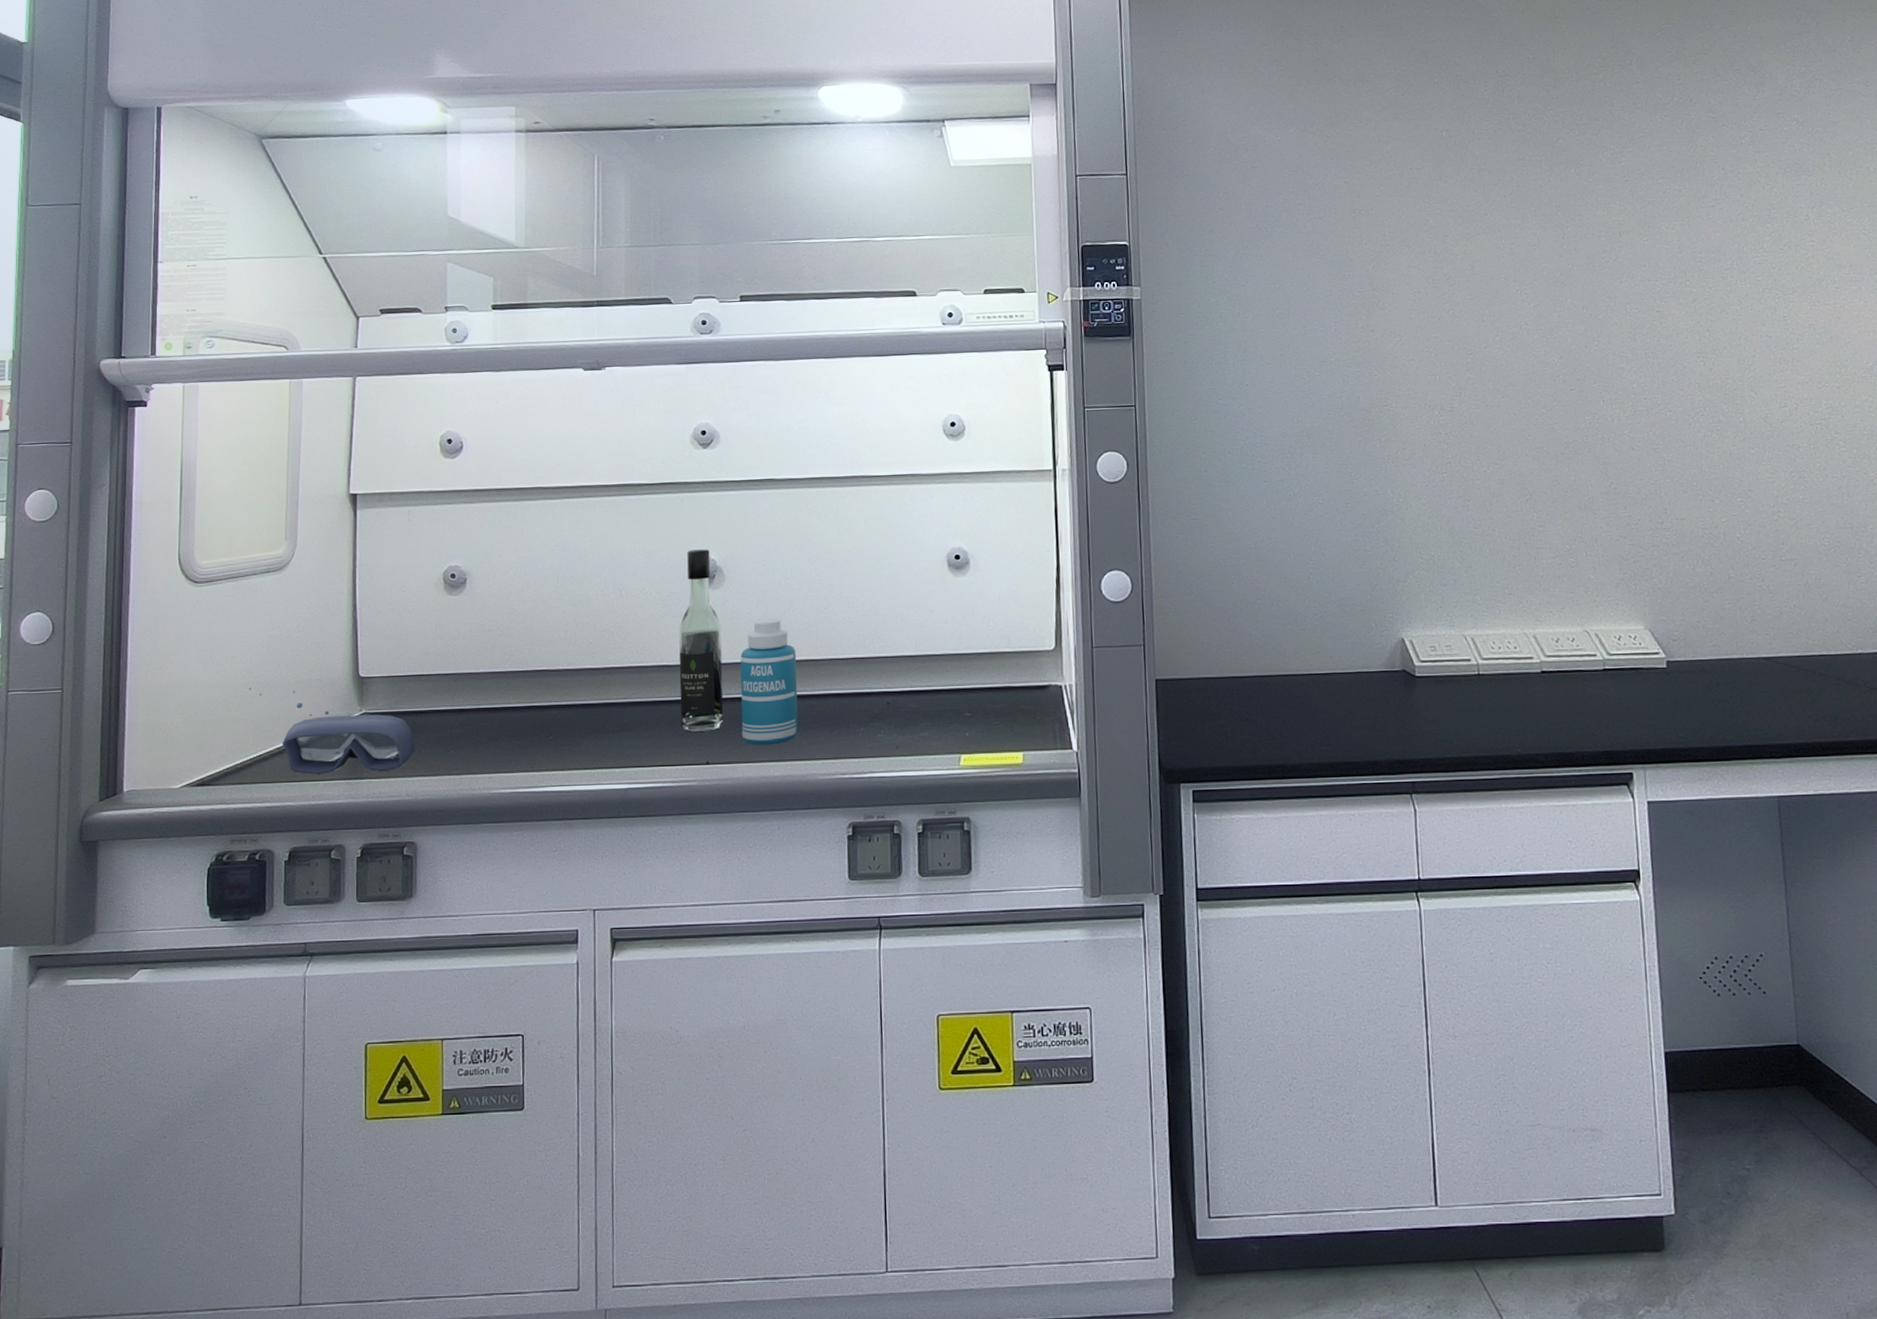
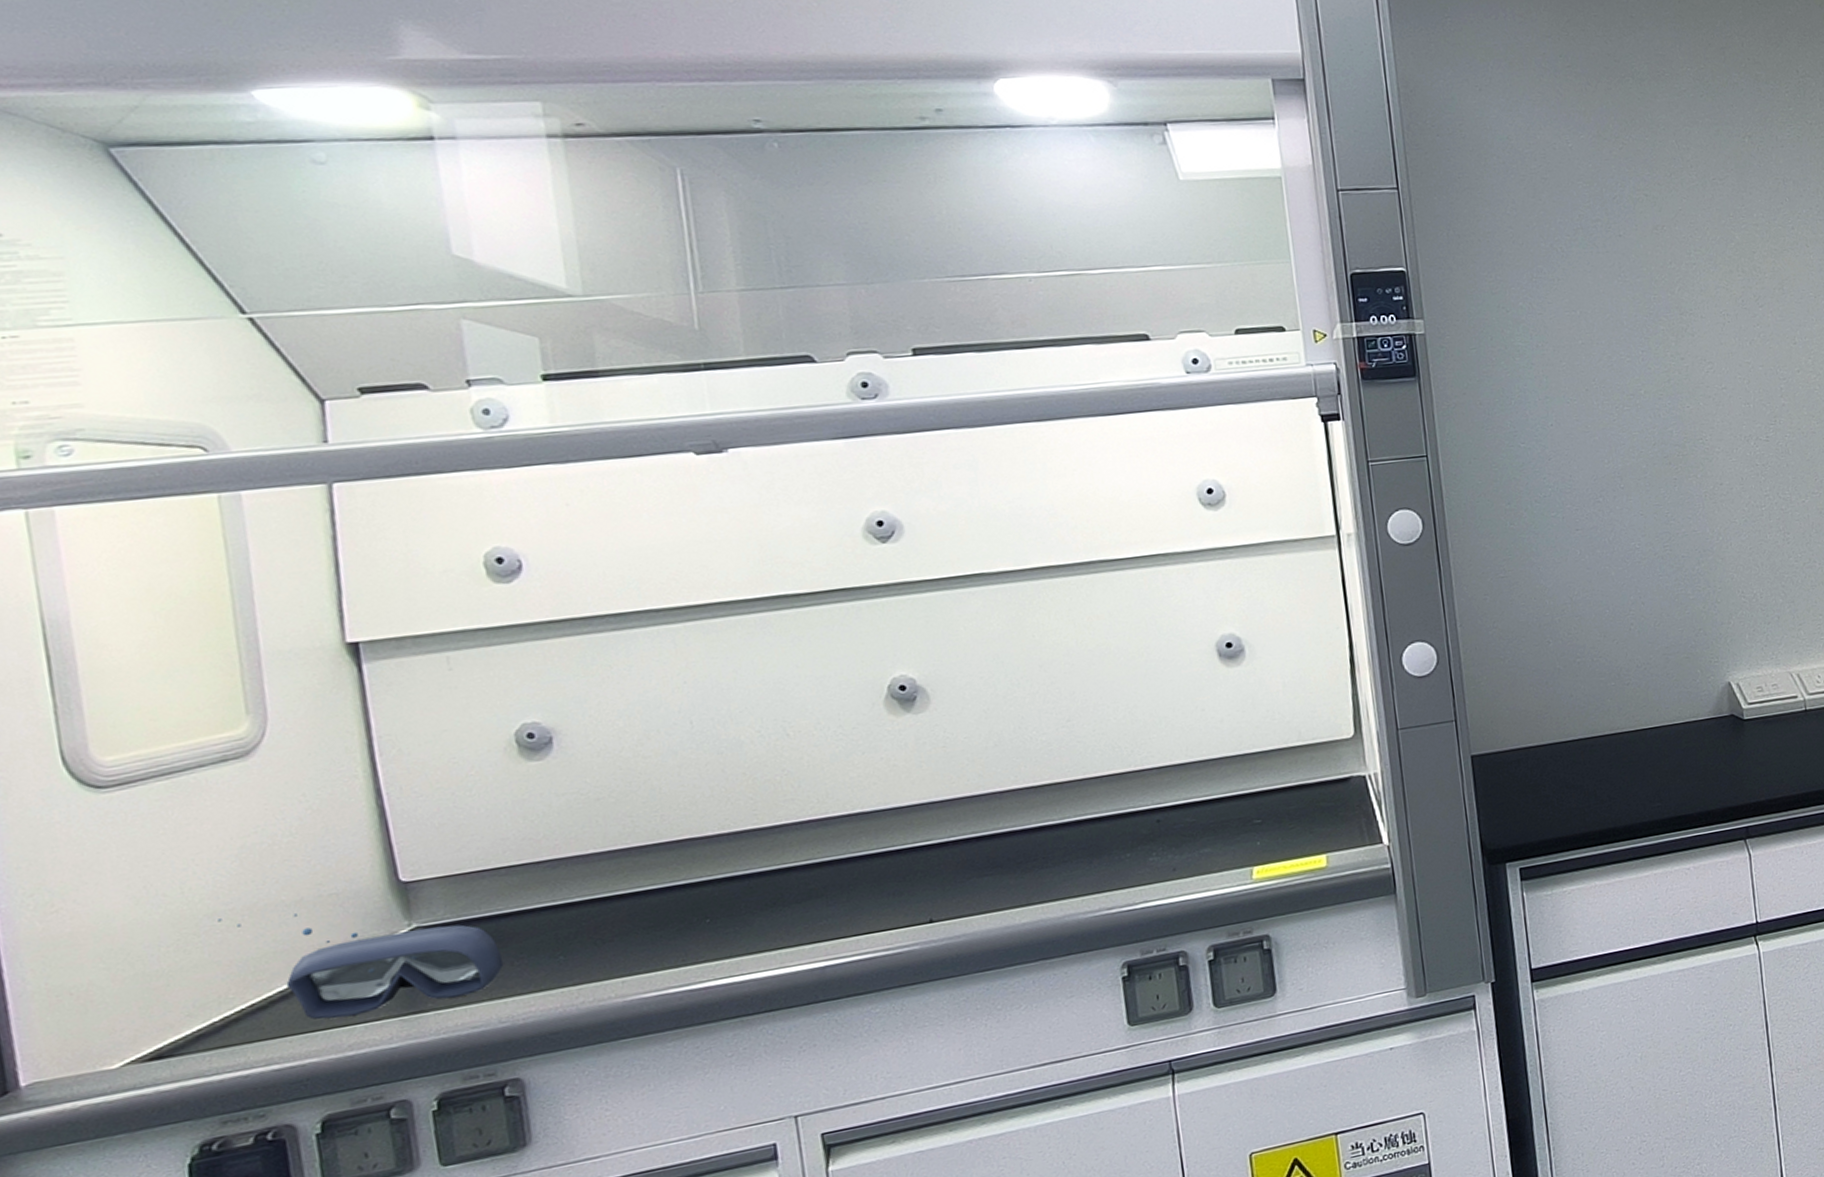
bottle: present [679,549,724,732] -> none [873,666,947,889]
bottle: present [740,619,799,746] -> none [961,740,1048,892]

